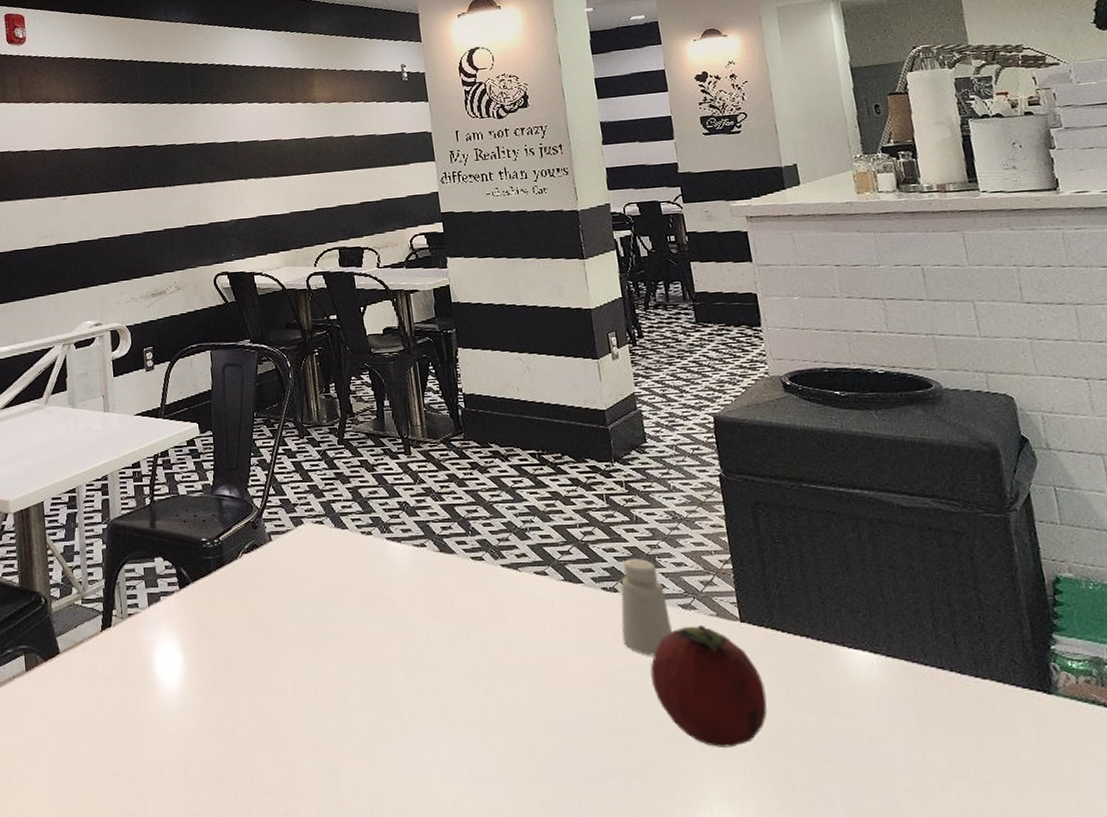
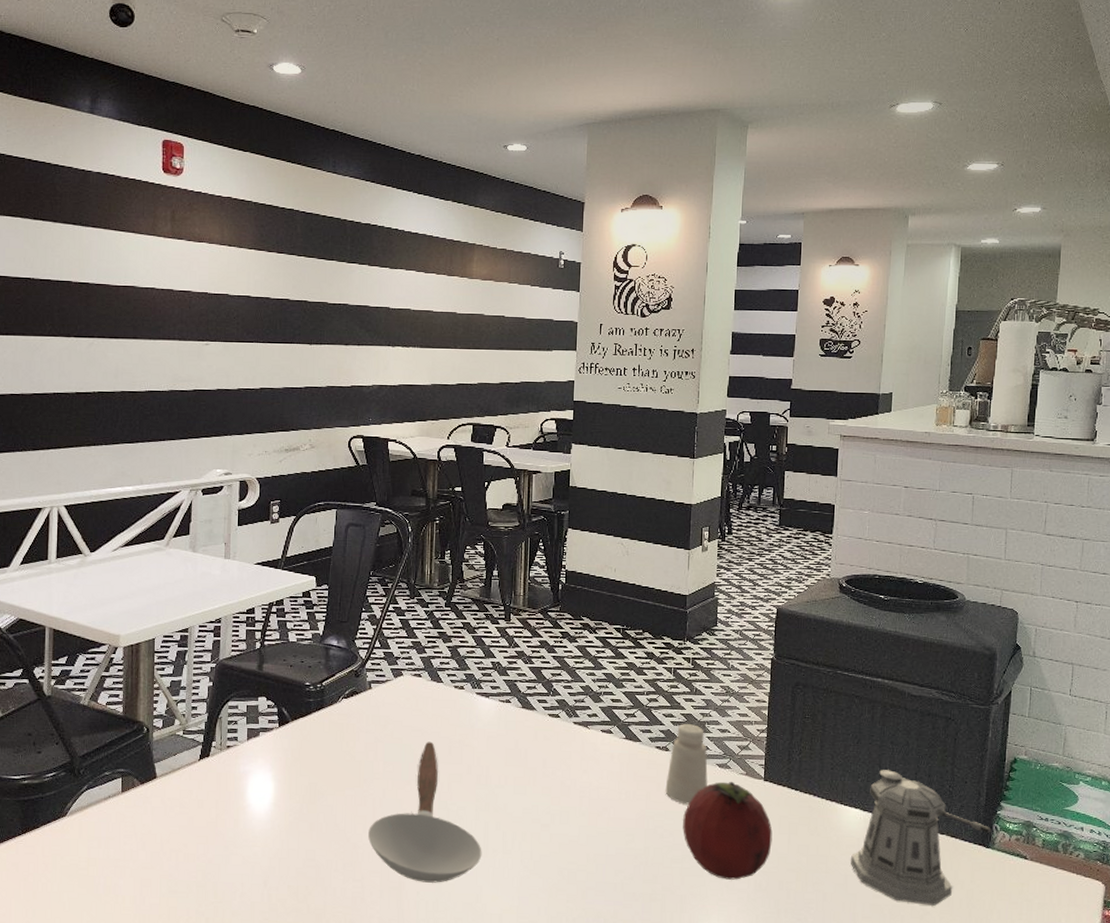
spoon: none [290,596,422,763] -> present [368,741,482,883]
pepper shaker: none [871,601,1049,773] -> present [851,770,991,906]

